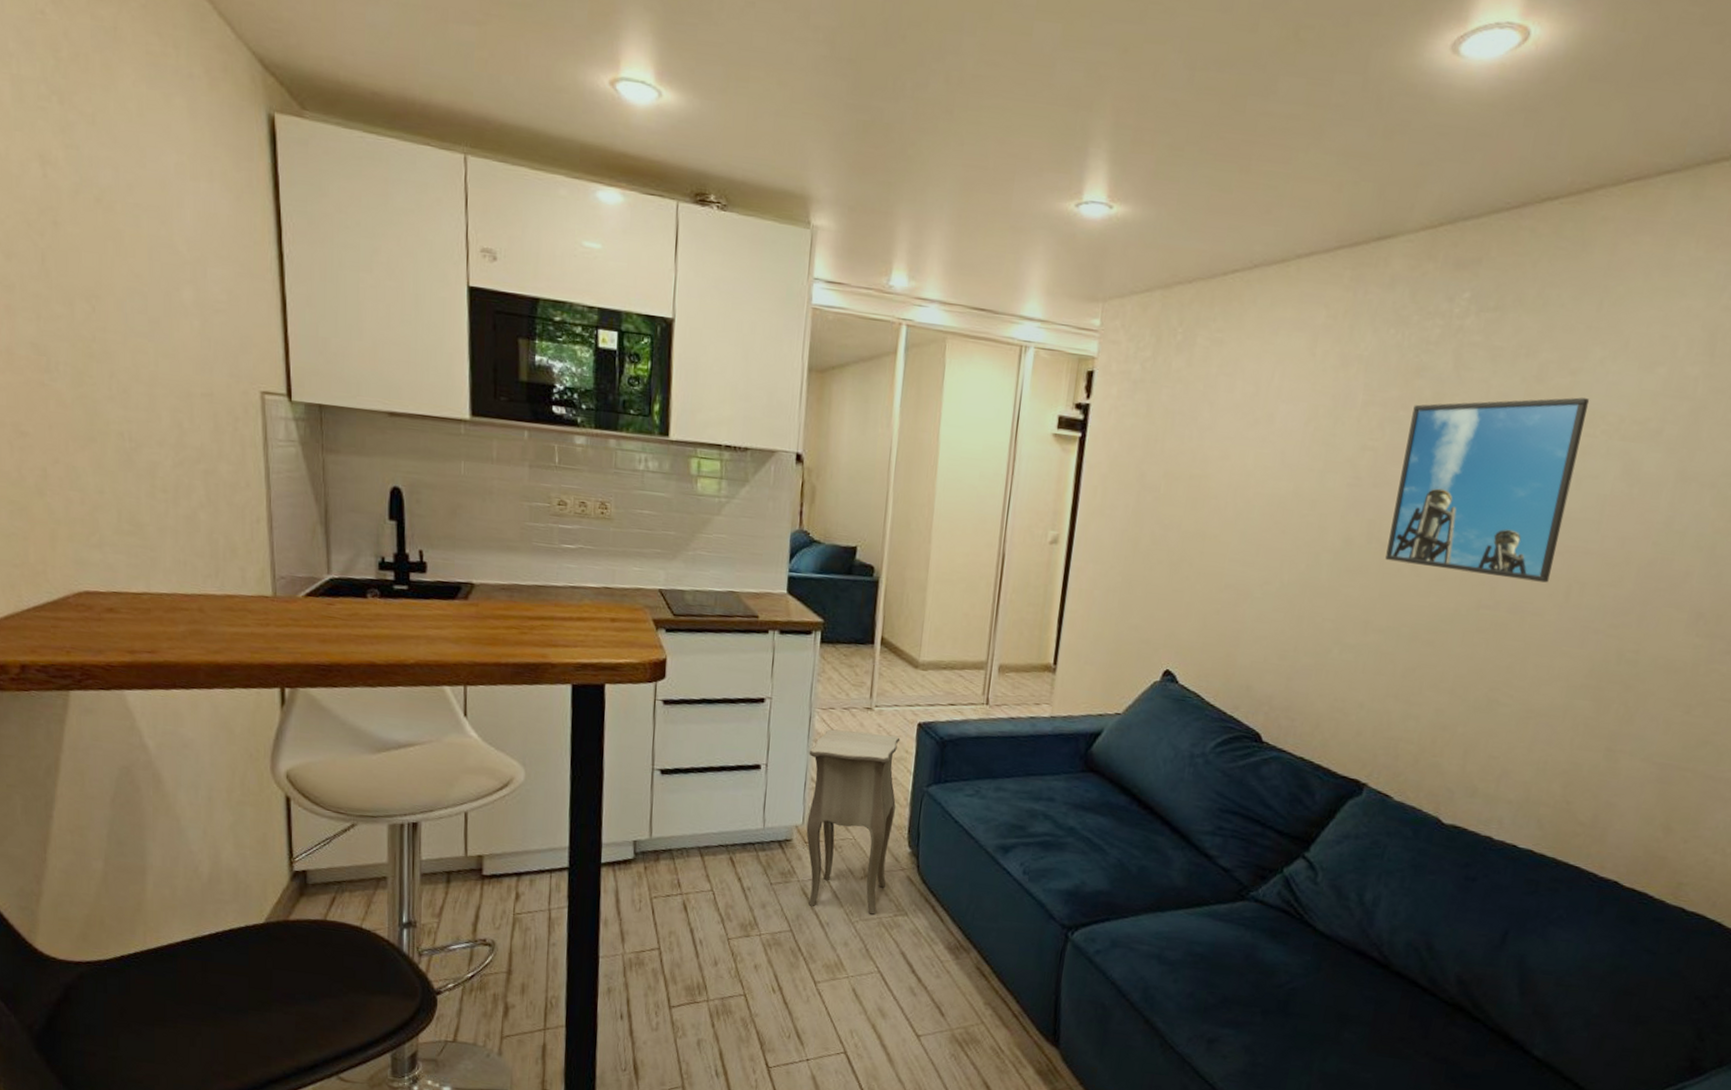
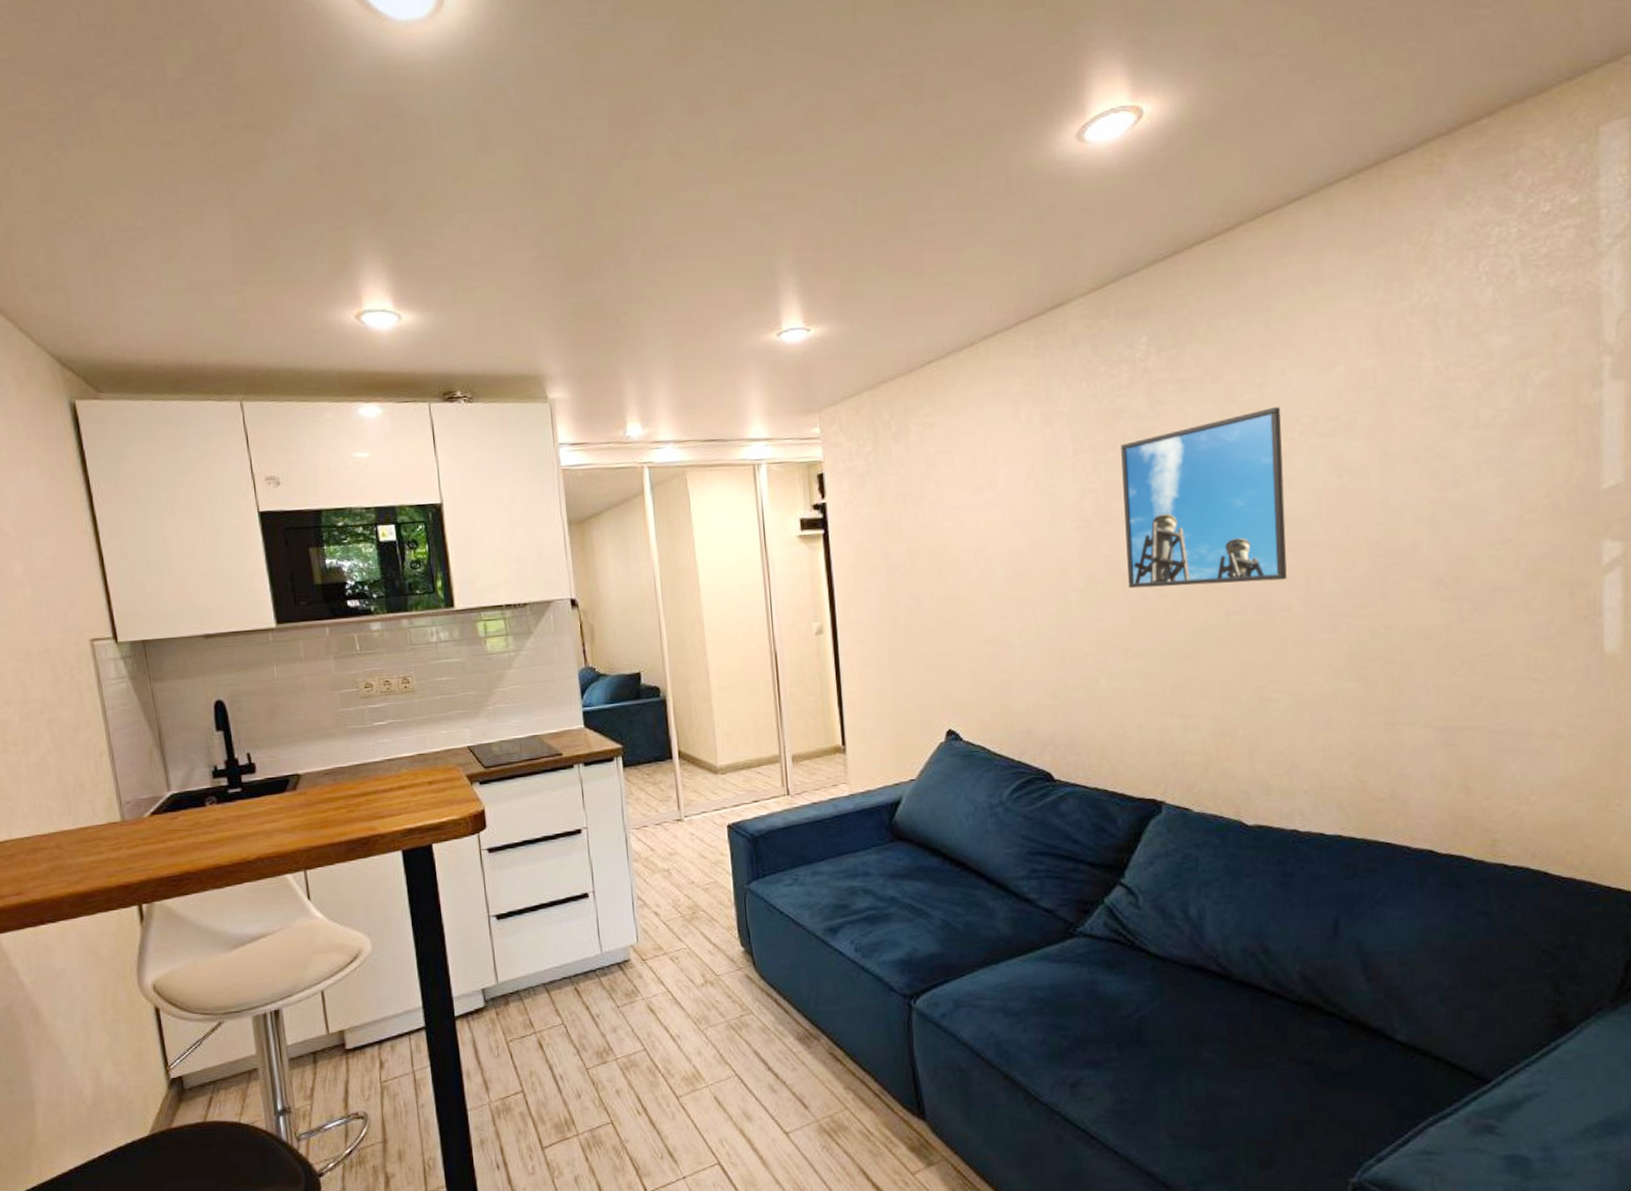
side table: present [806,729,901,915] -> none [631,841,727,1022]

